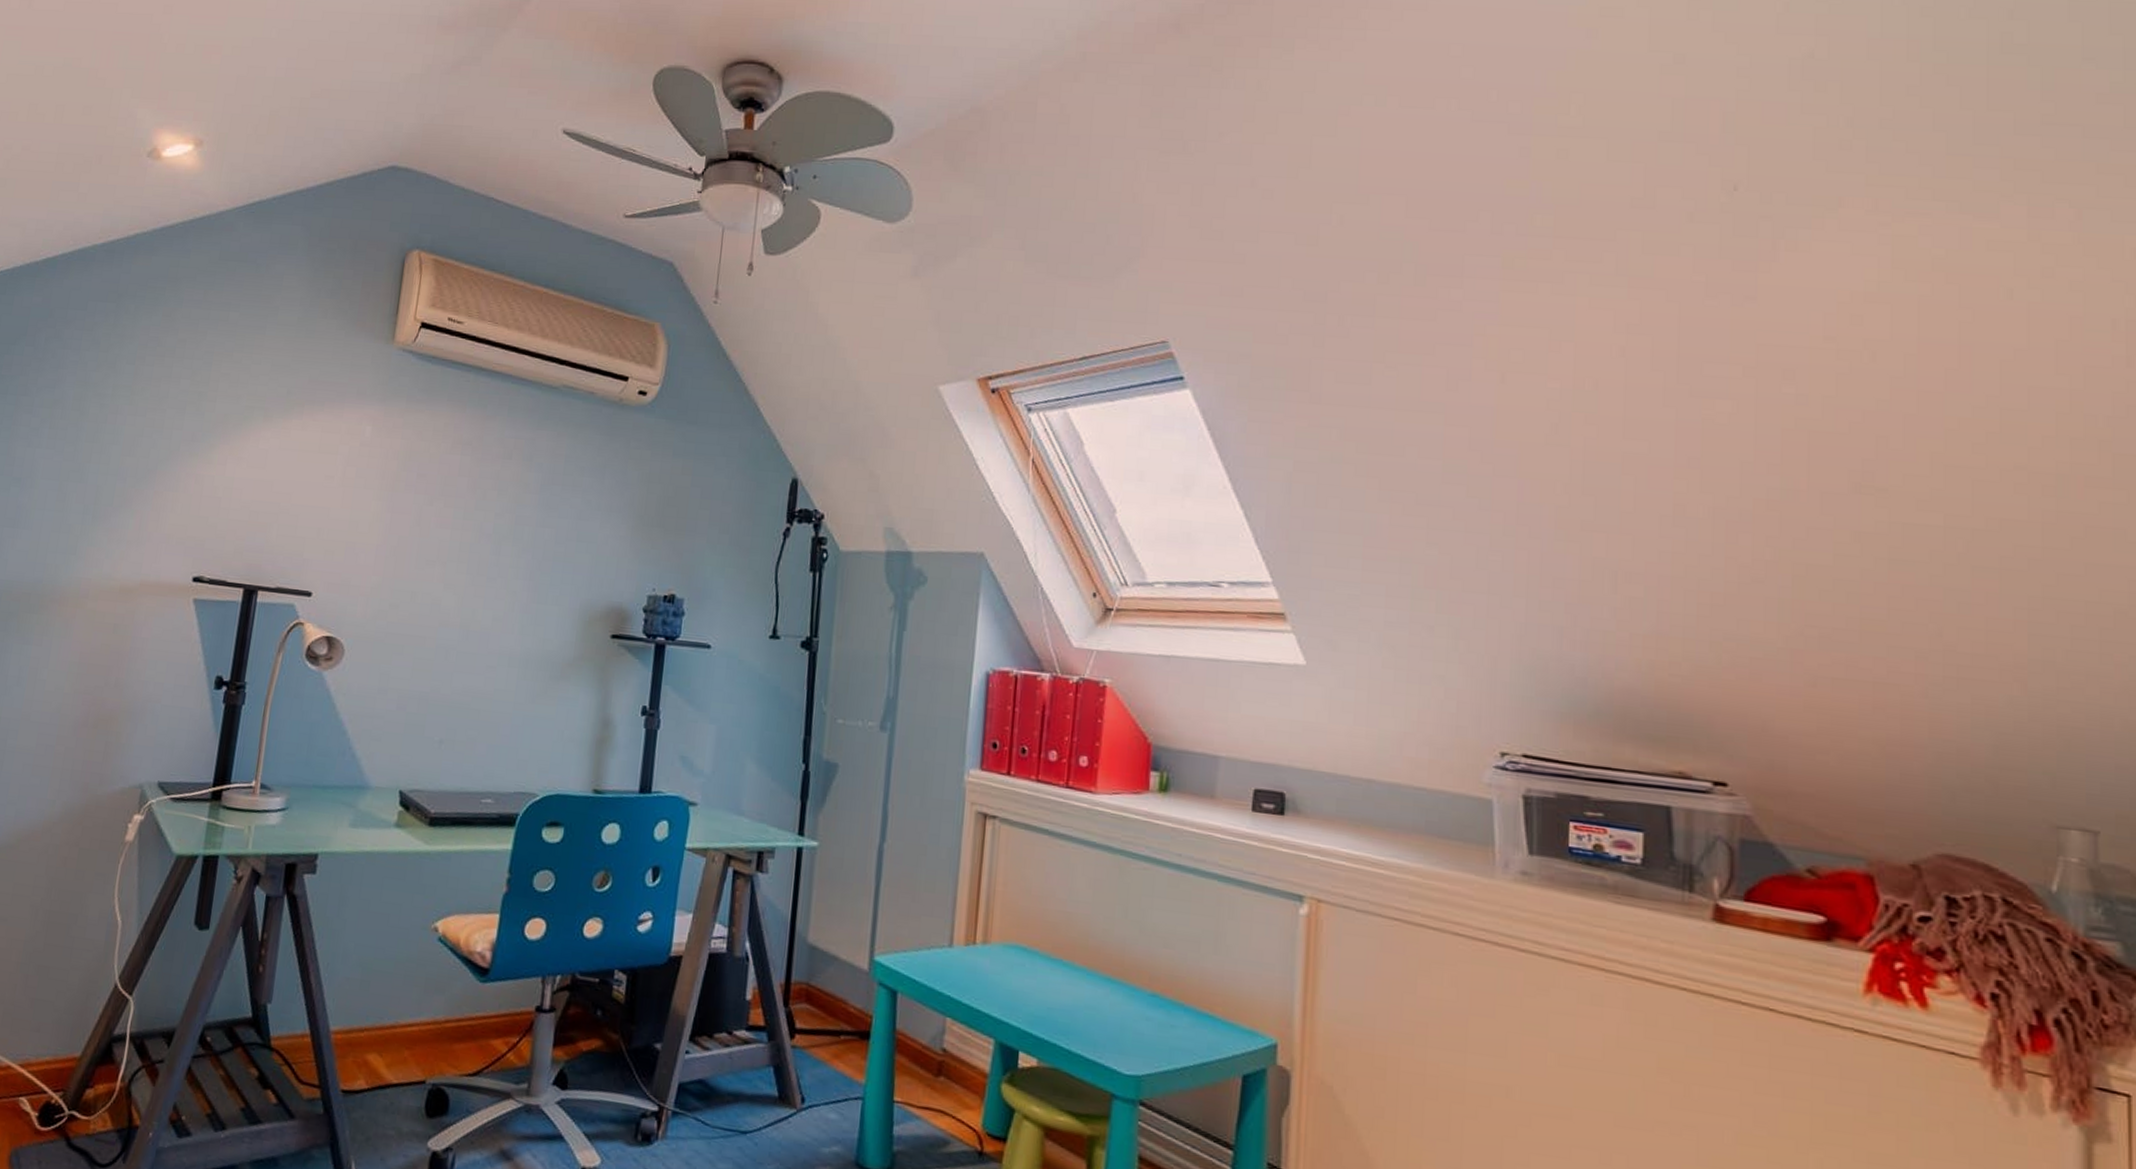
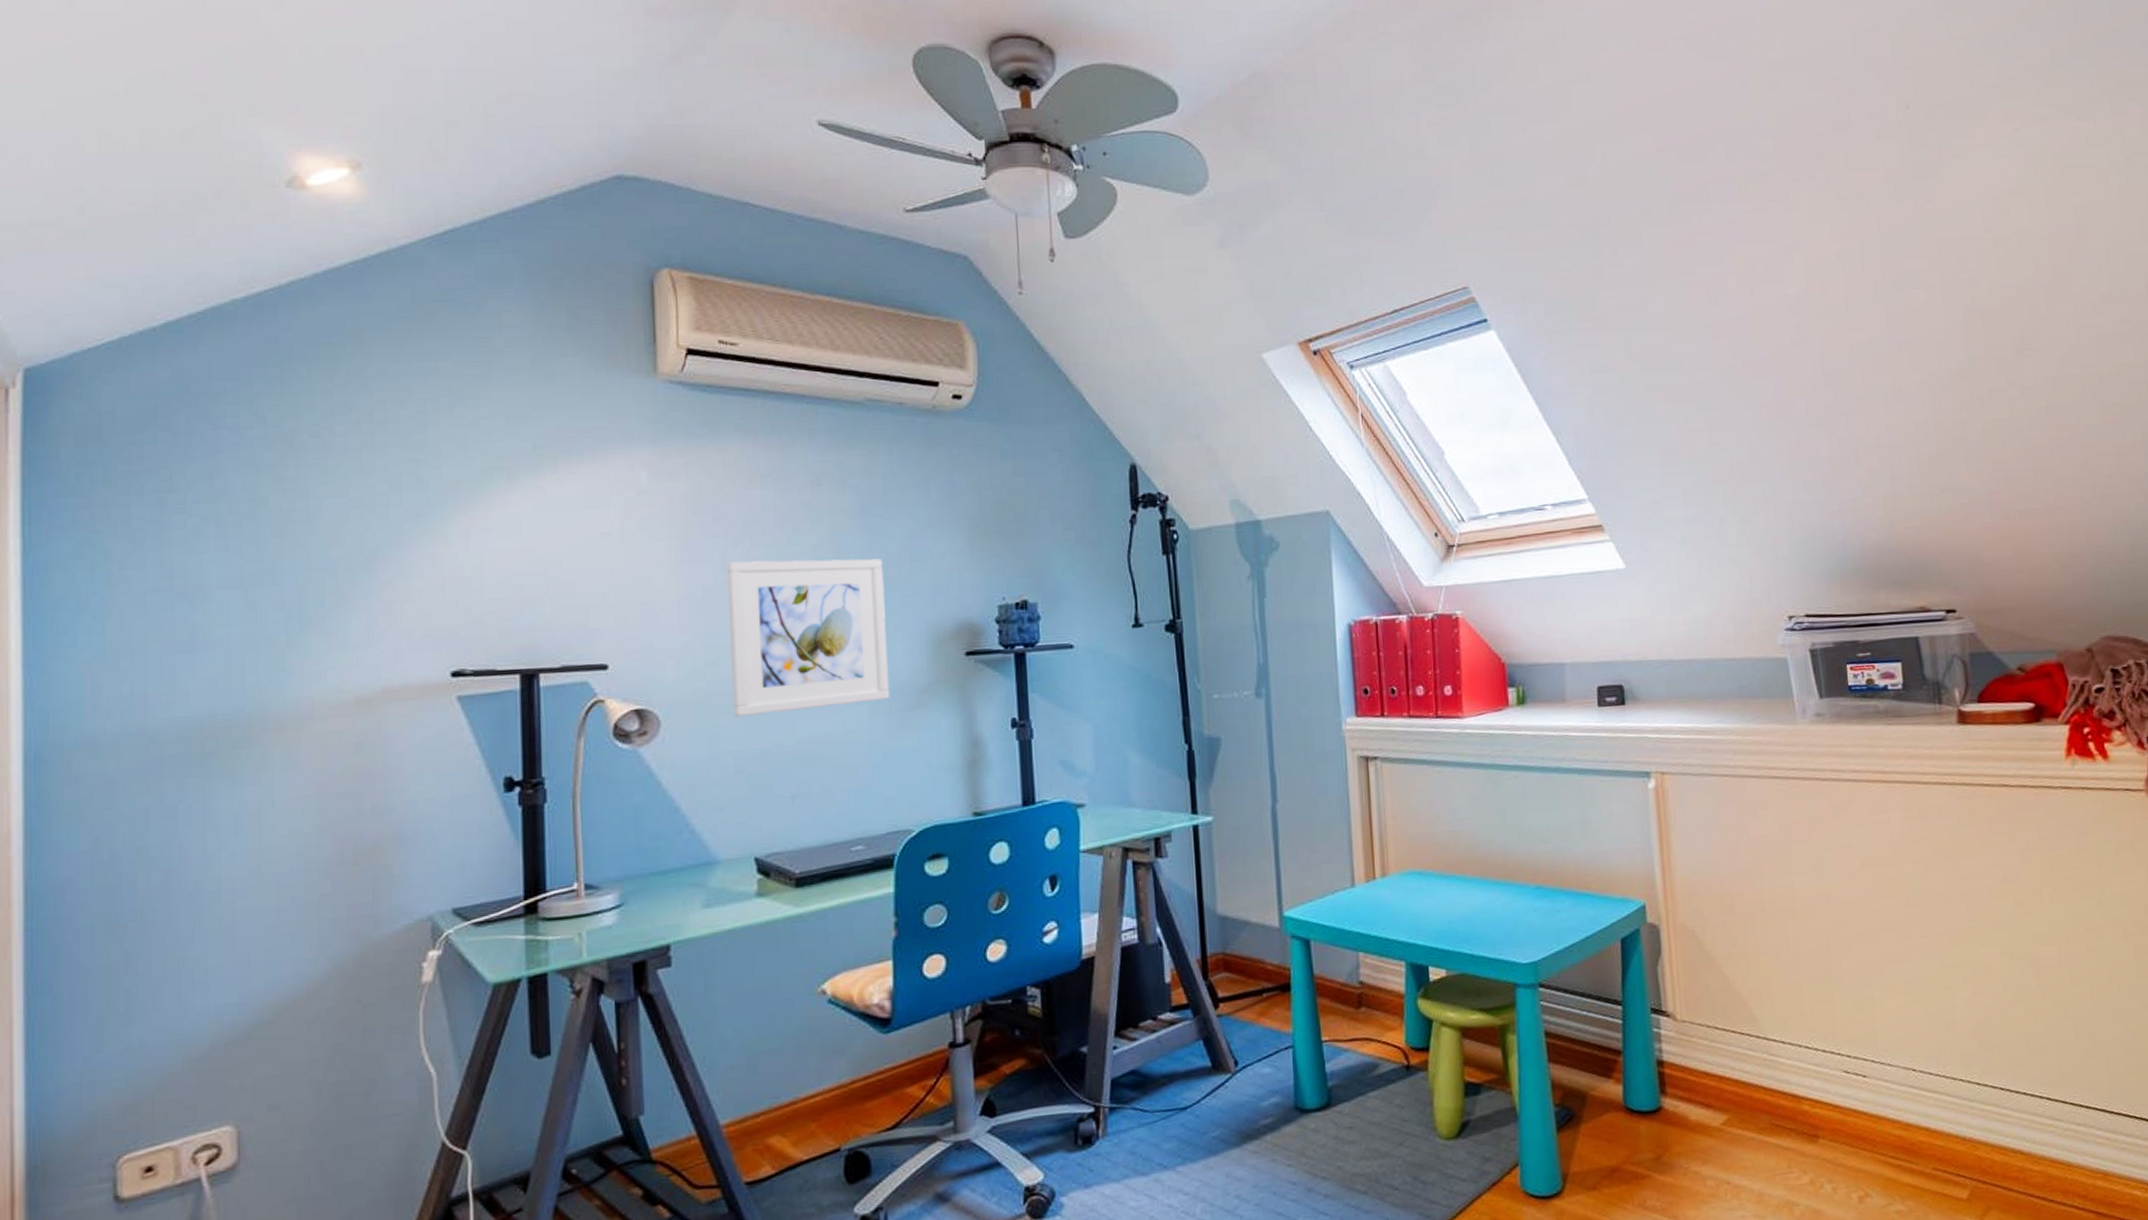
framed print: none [404,516,553,667] -> present [726,558,890,717]

